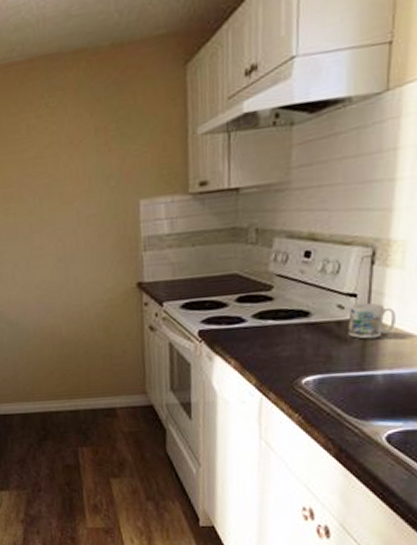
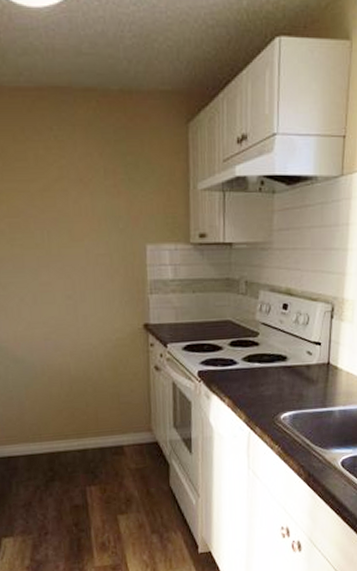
mug: present [348,302,395,339] -> none [315,350,347,381]

